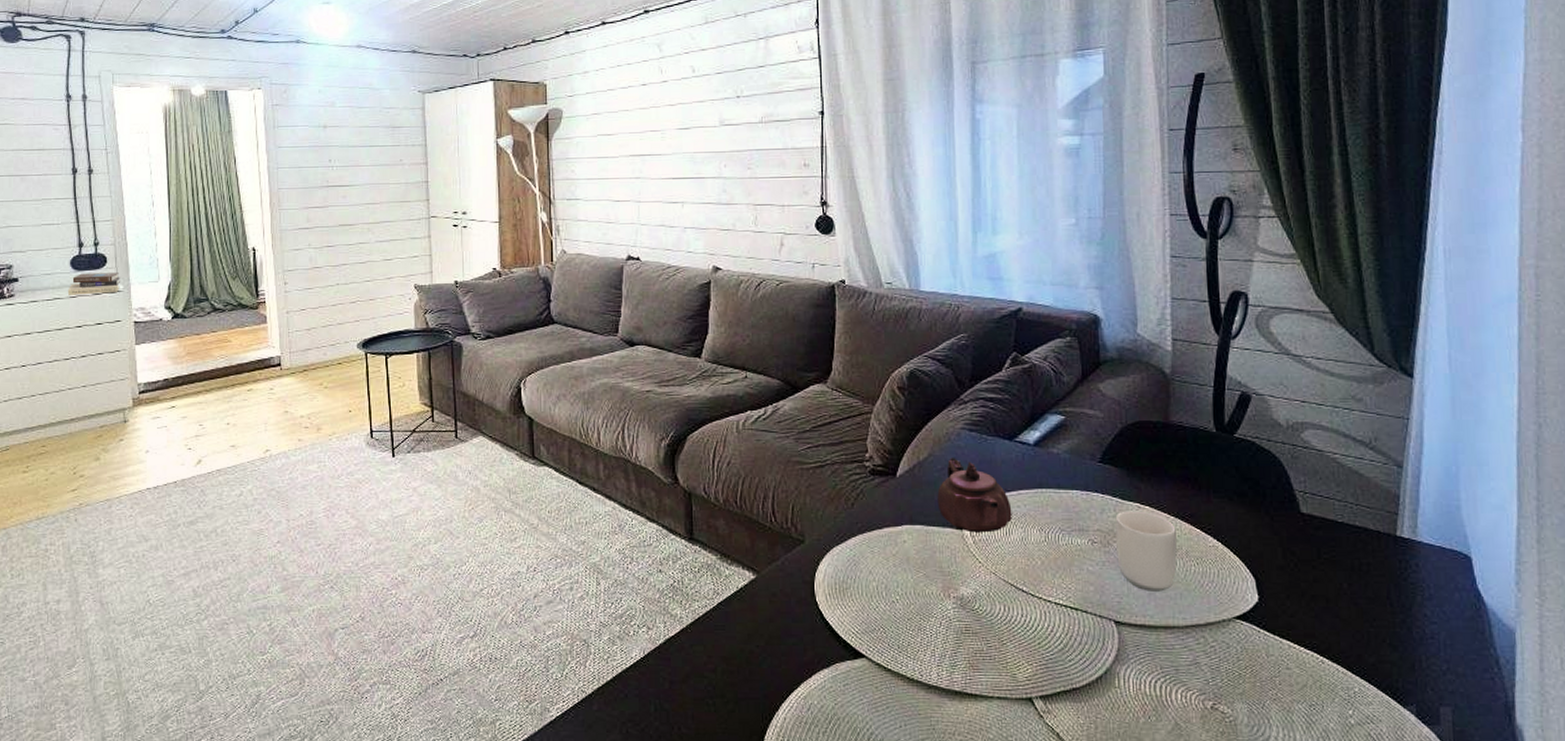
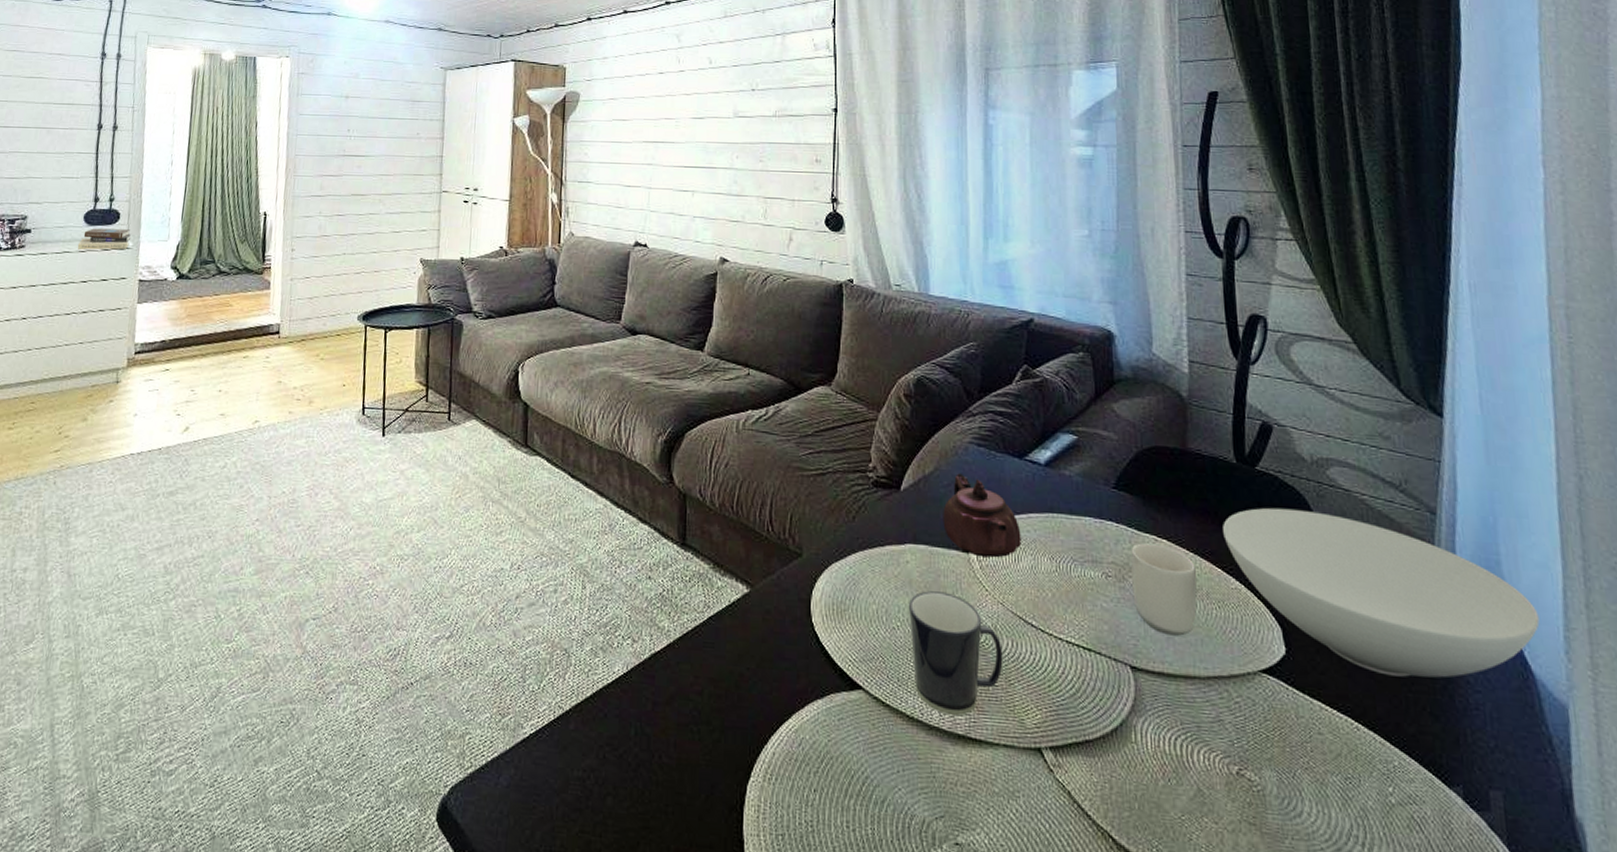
mug: none [906,566,996,675] -> present [908,591,1003,717]
bowl: none [1202,471,1494,614] -> present [1223,507,1540,678]

